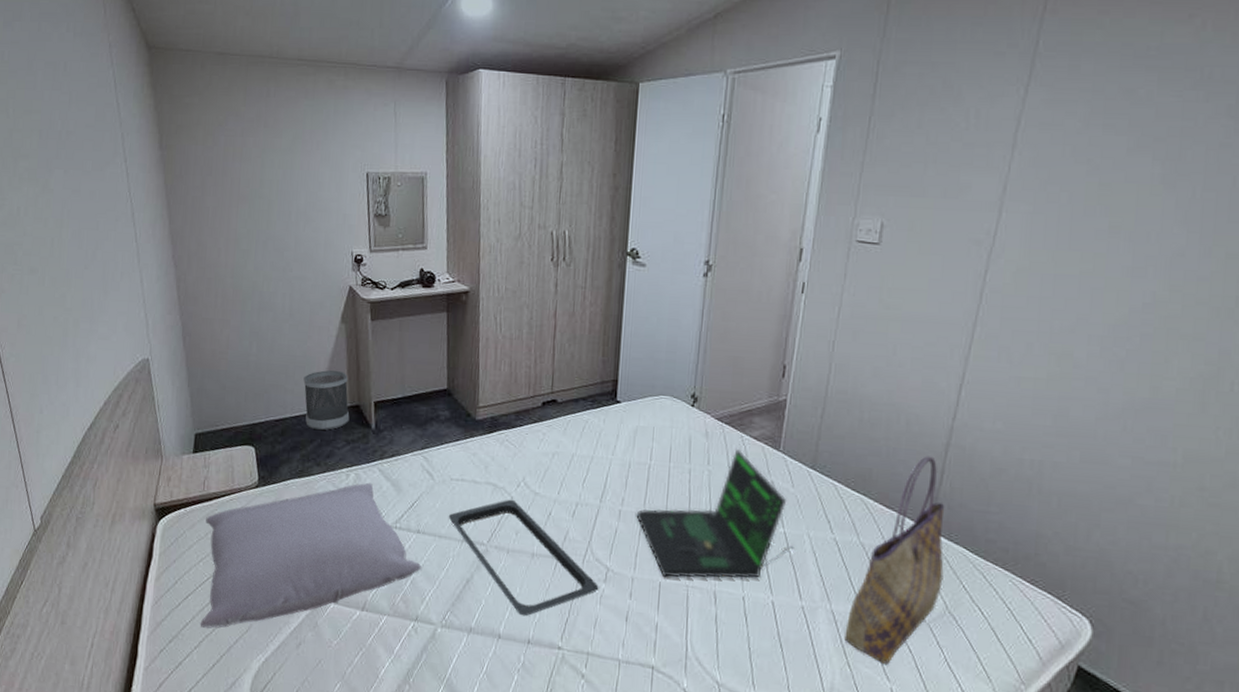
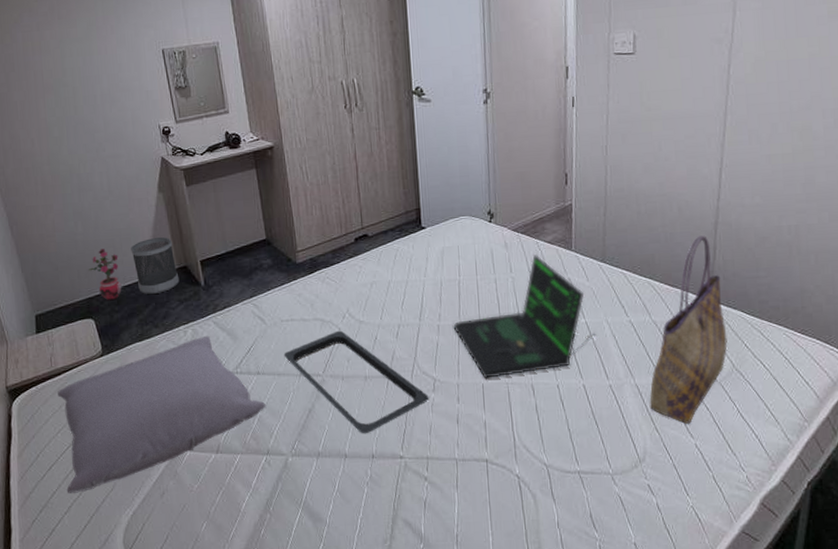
potted plant: none [257,374,290,431] -> present [89,249,122,301]

